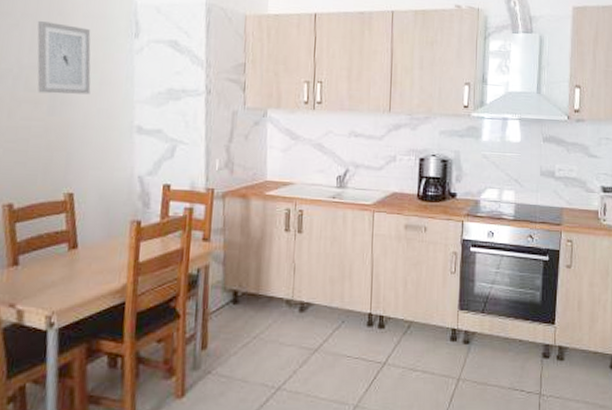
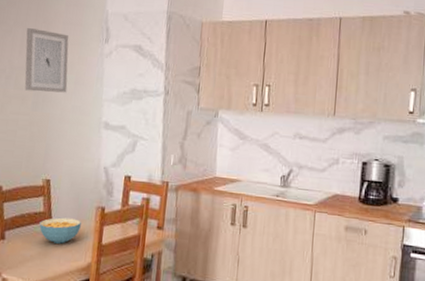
cereal bowl: none [61,235,113,265] -> present [39,217,81,244]

